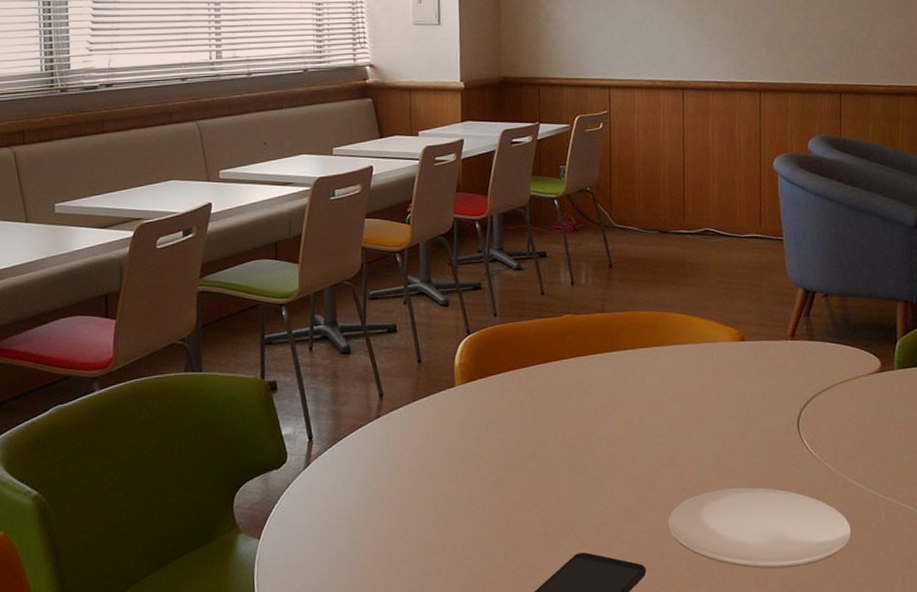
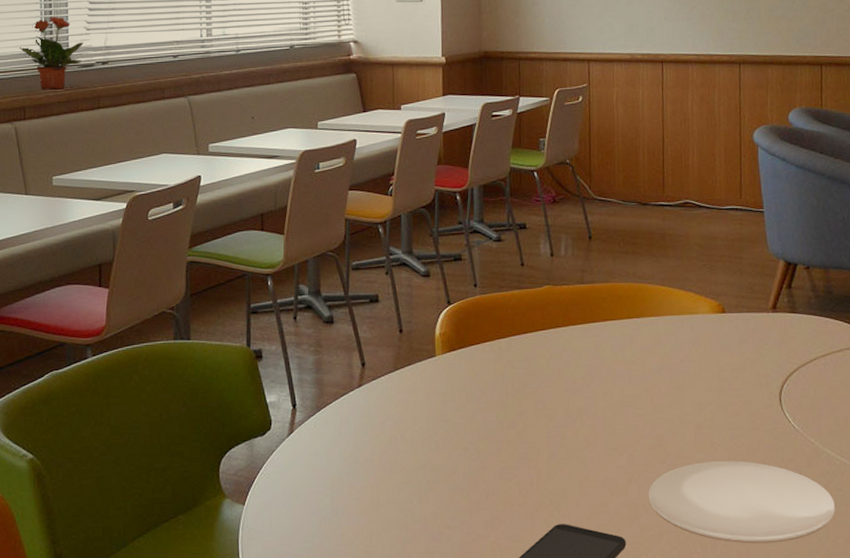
potted plant: none [17,36,86,114] -> present [19,16,84,91]

